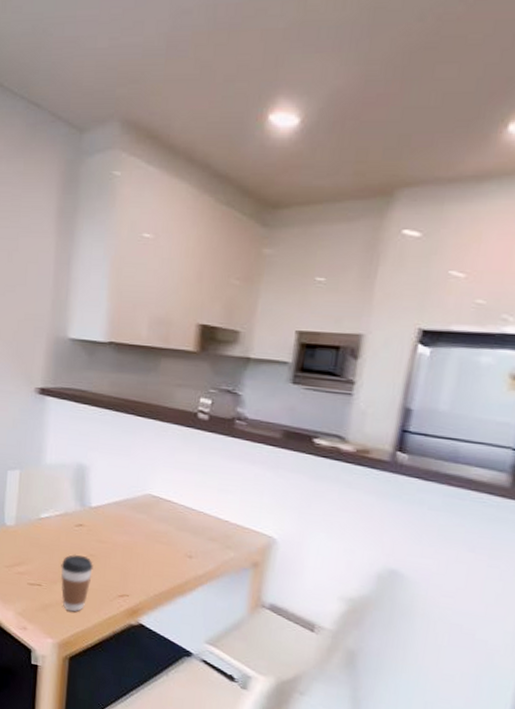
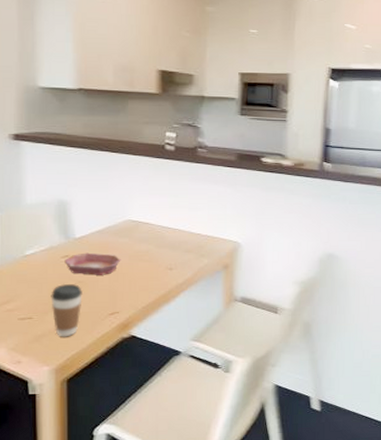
bowl: none [78,524,137,552] -> present [64,252,121,275]

